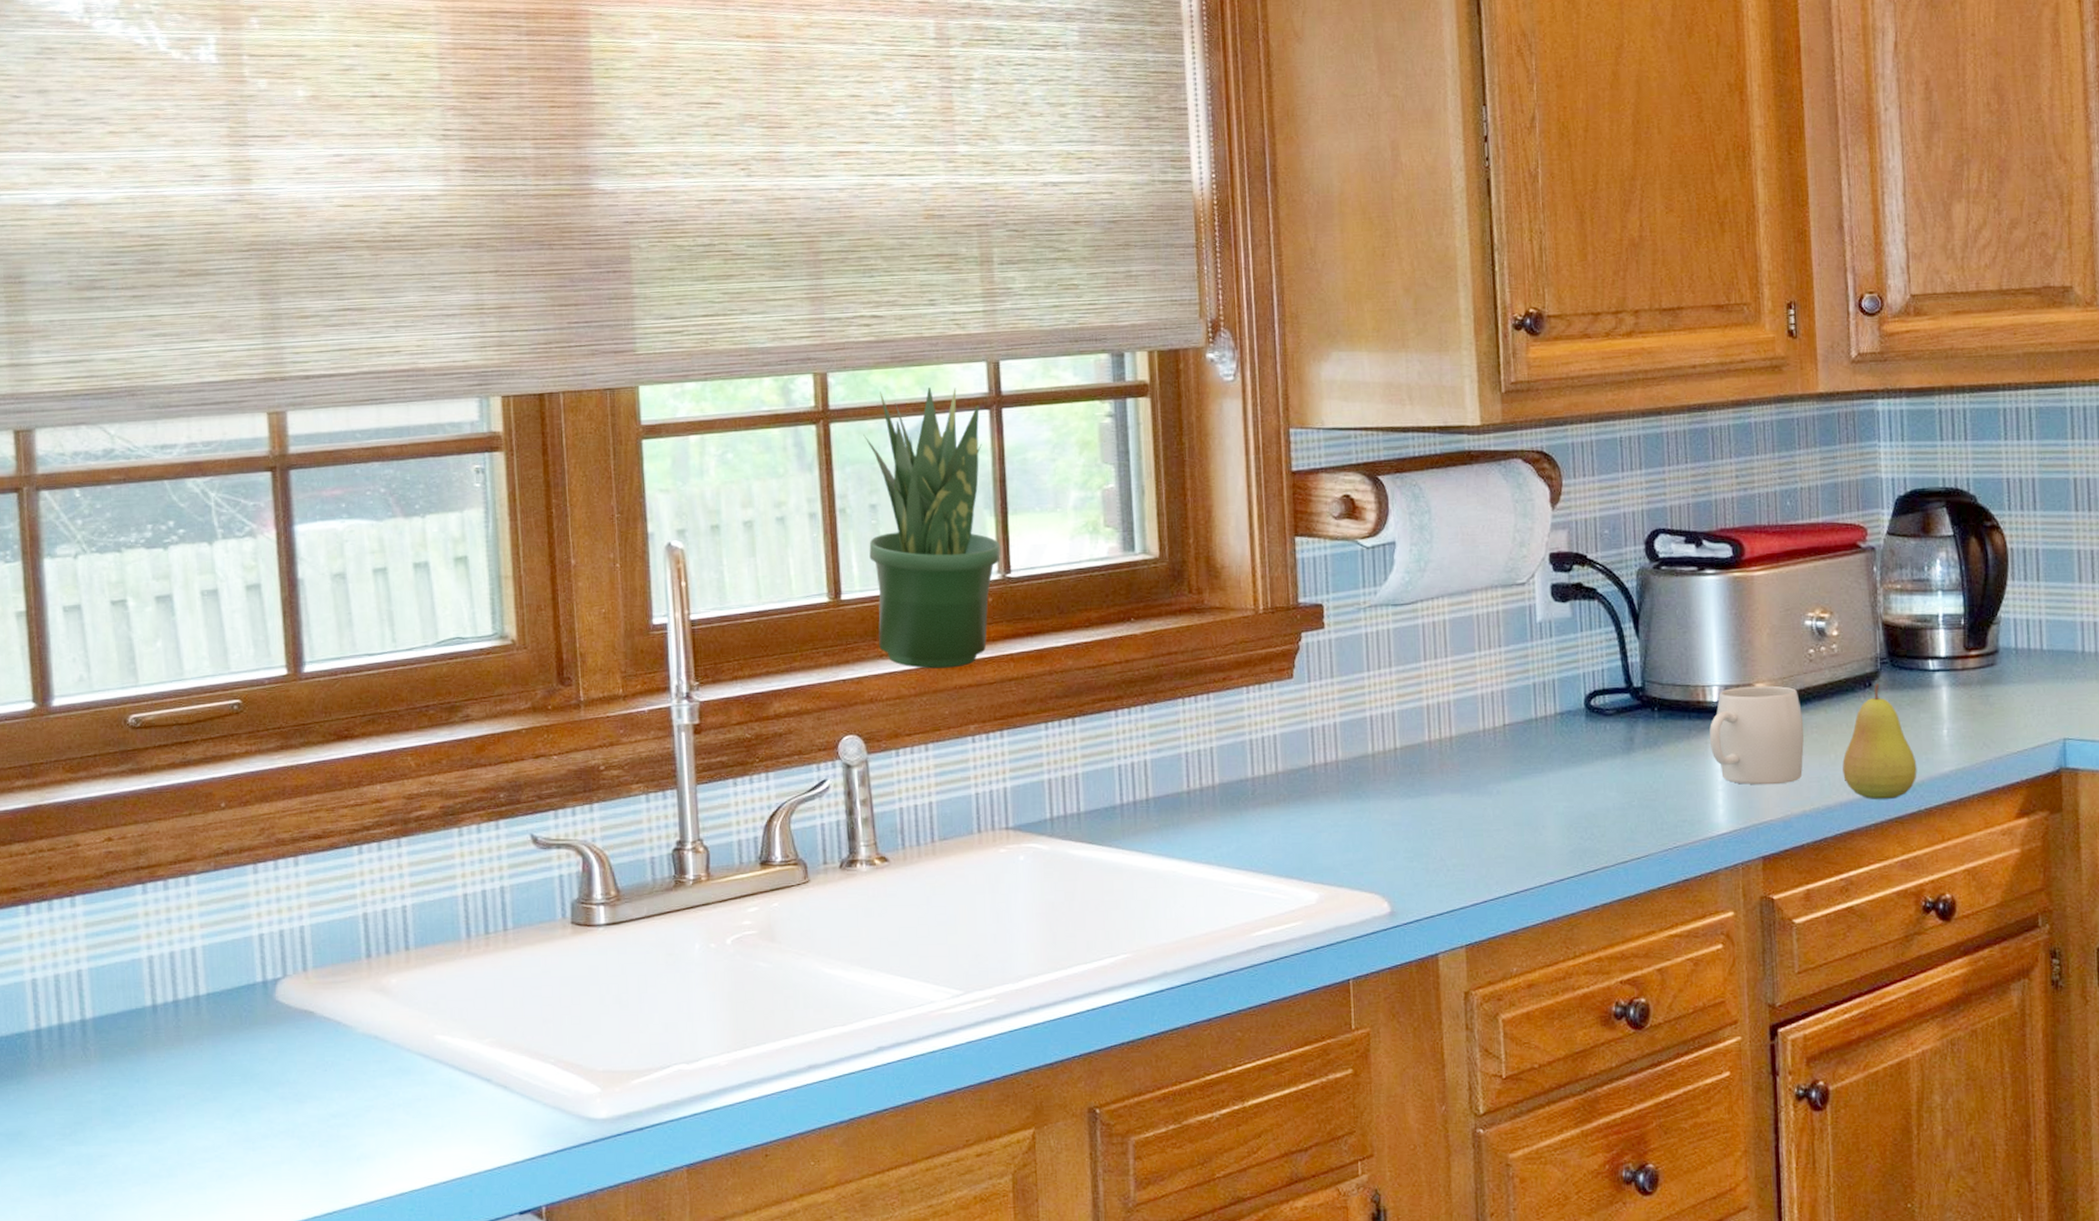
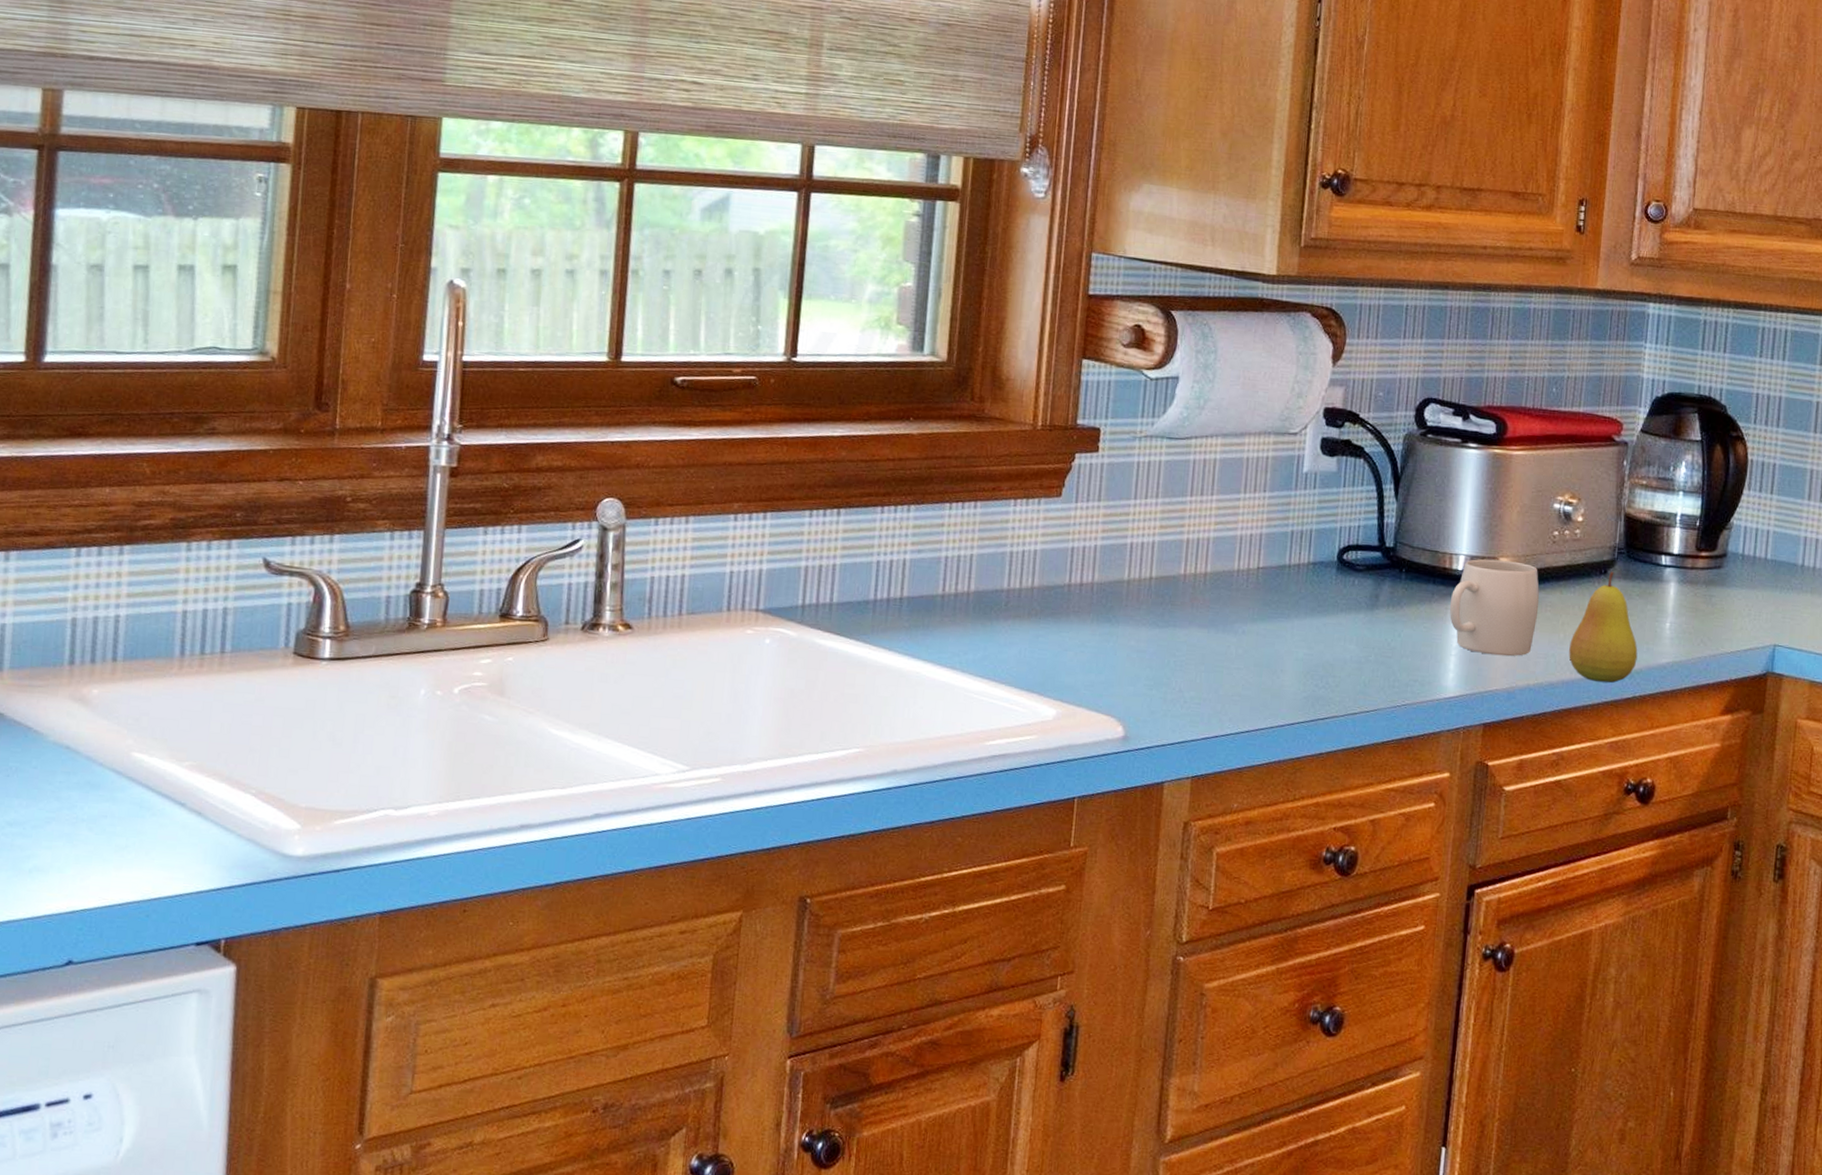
planter: present [863,388,1000,669] -> none [653,158,790,444]

